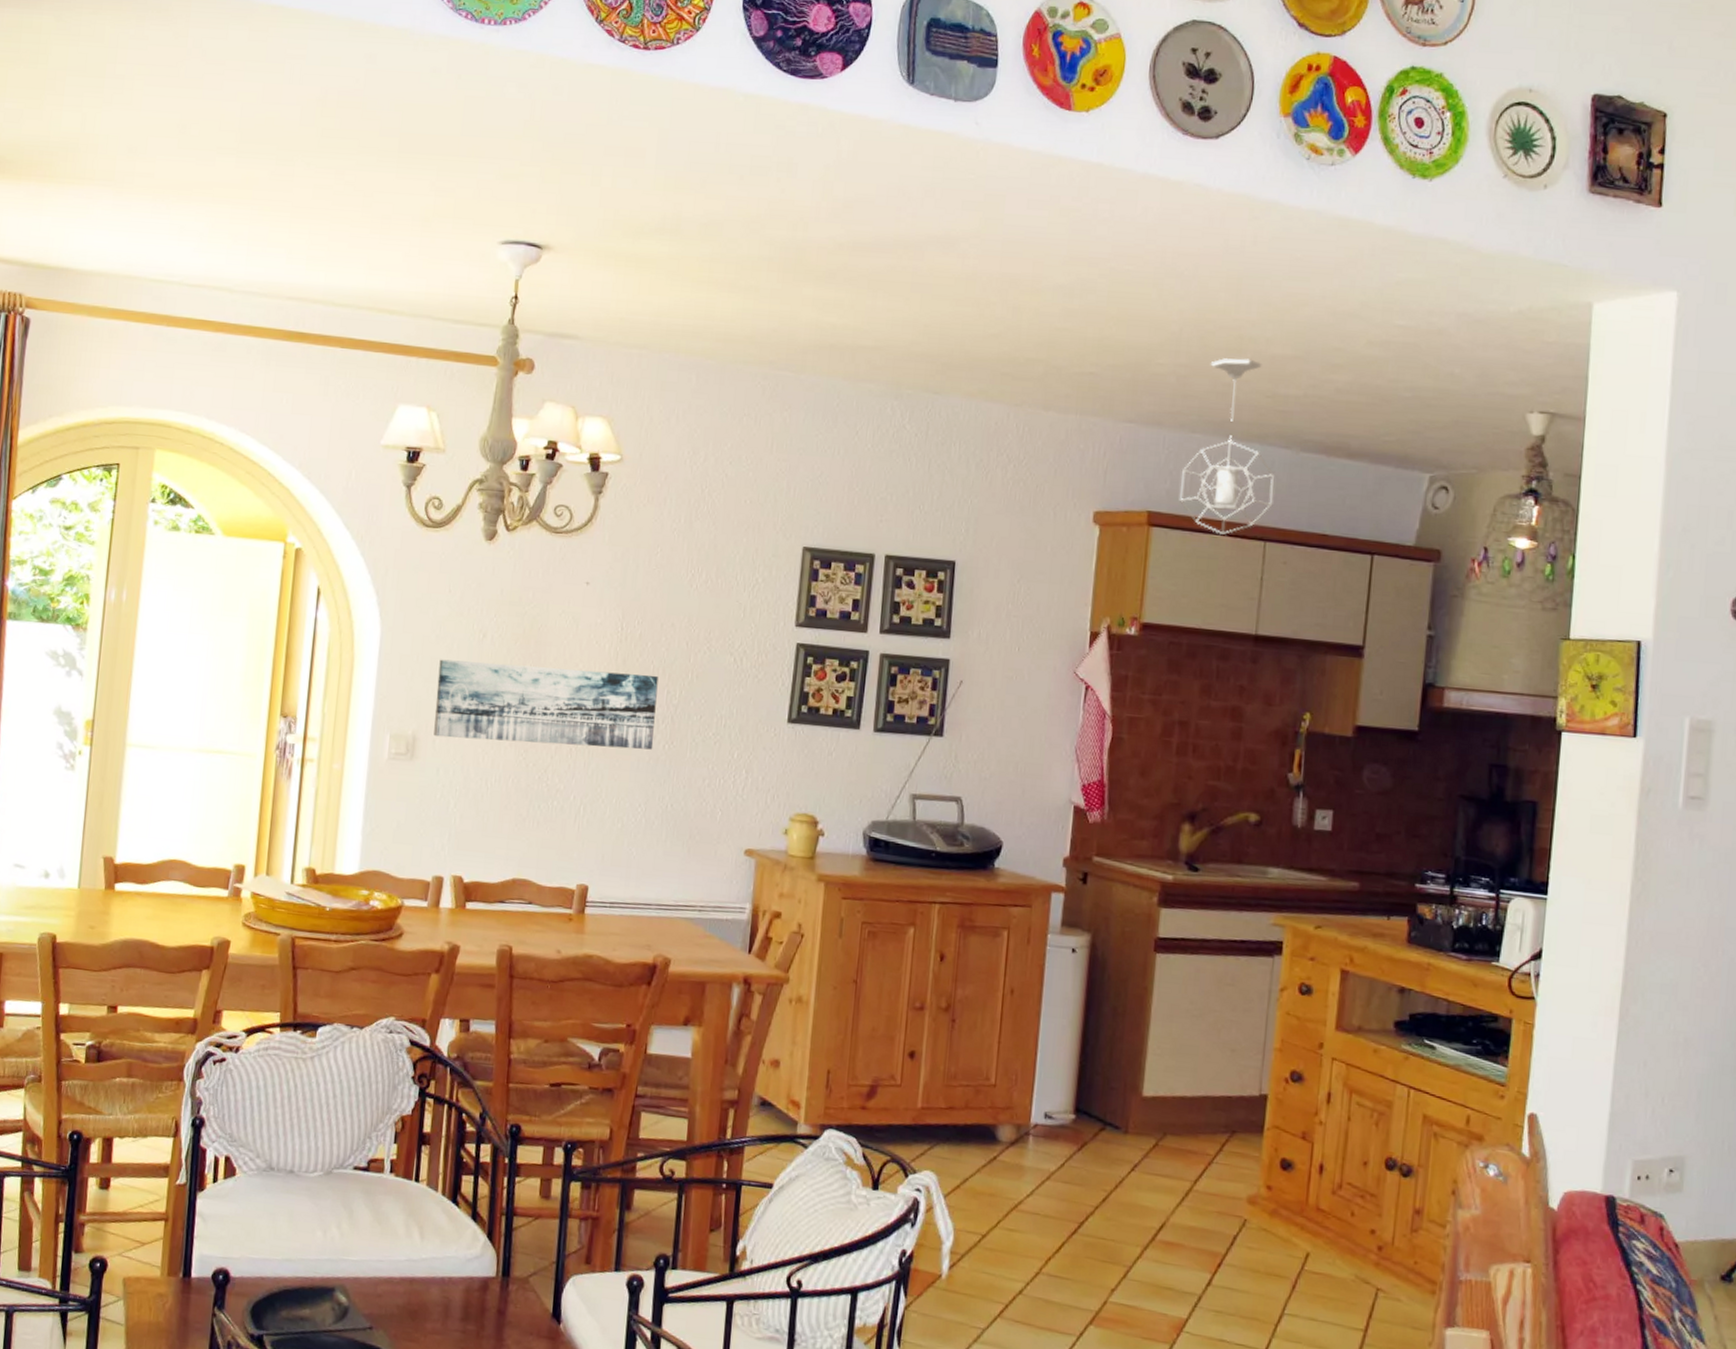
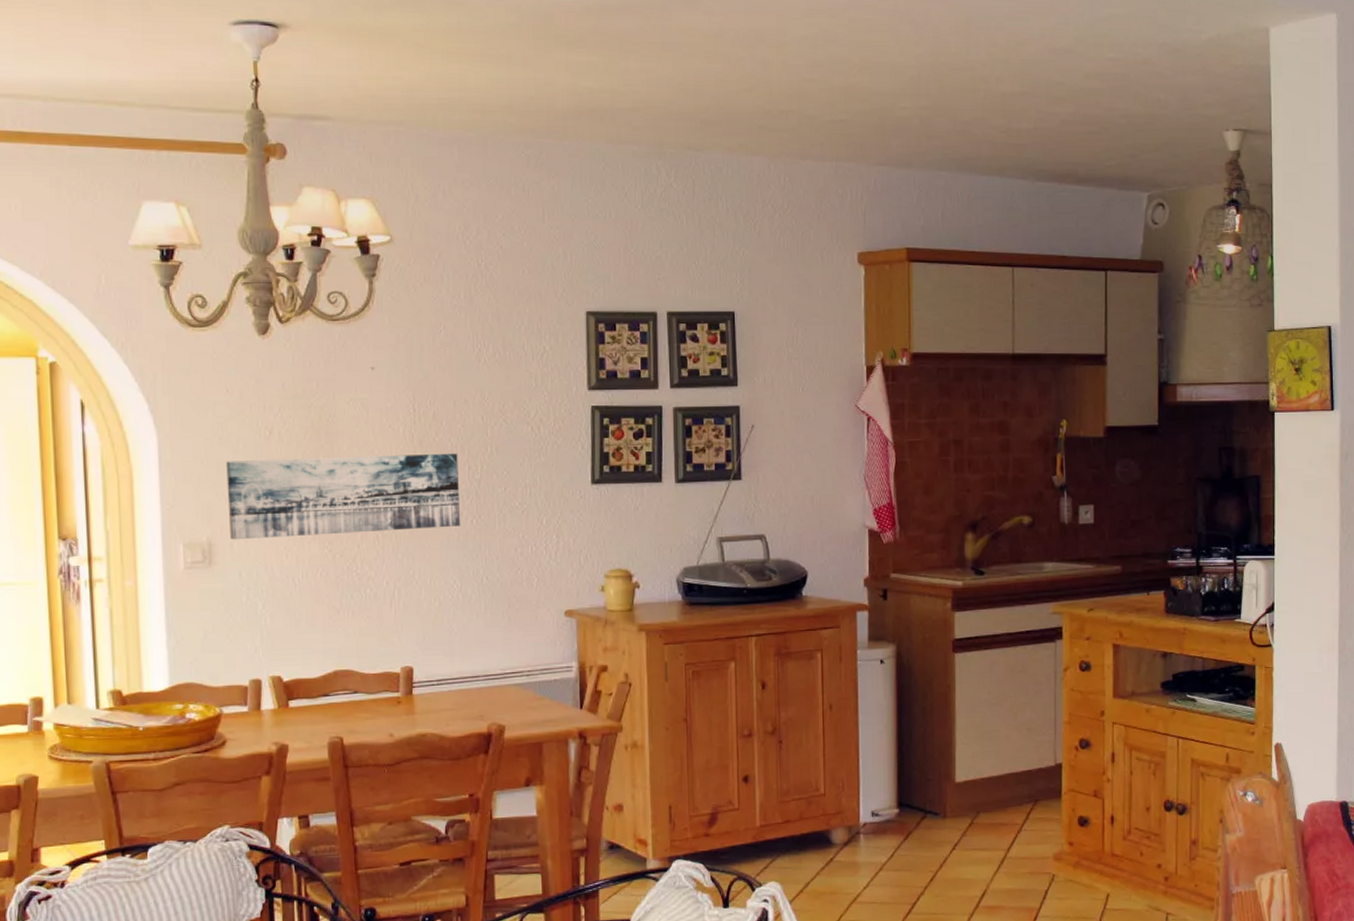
pendant light: present [1179,358,1274,535] -> none [933,97,1016,264]

